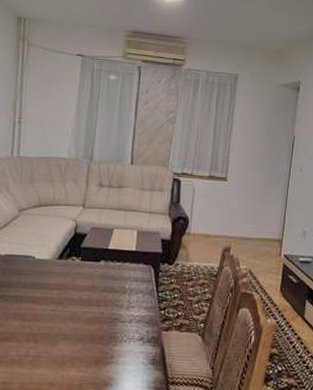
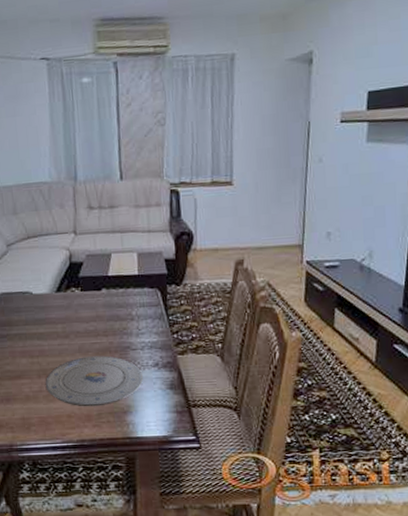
plate: none [32,325,128,376] -> present [45,356,144,407]

